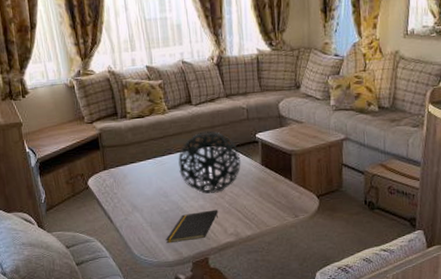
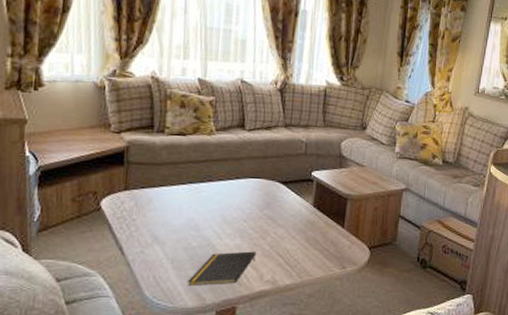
decorative orb: present [178,131,241,195] -> none [217,161,291,233]

